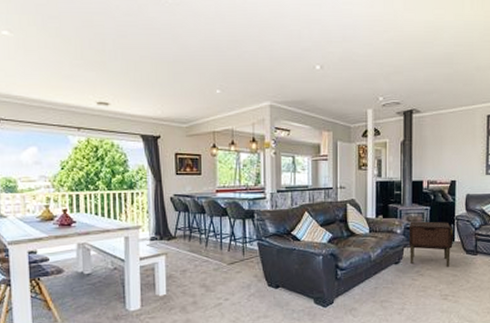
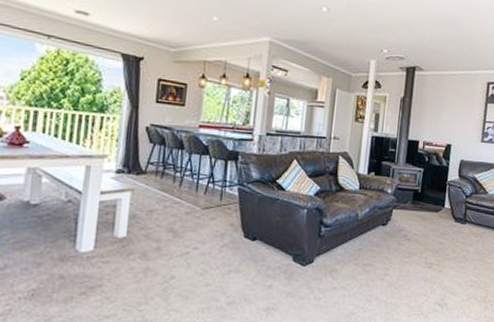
nightstand: present [408,221,455,267] -> none [397,182,446,234]

